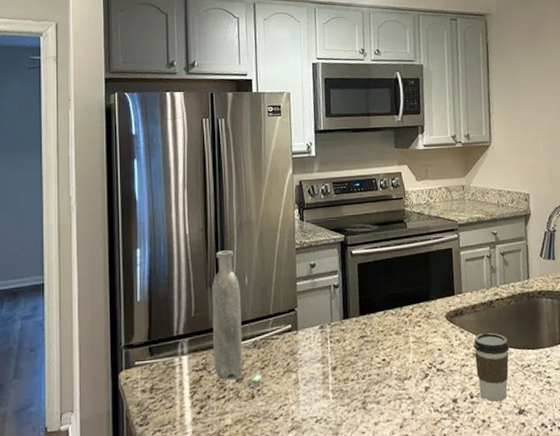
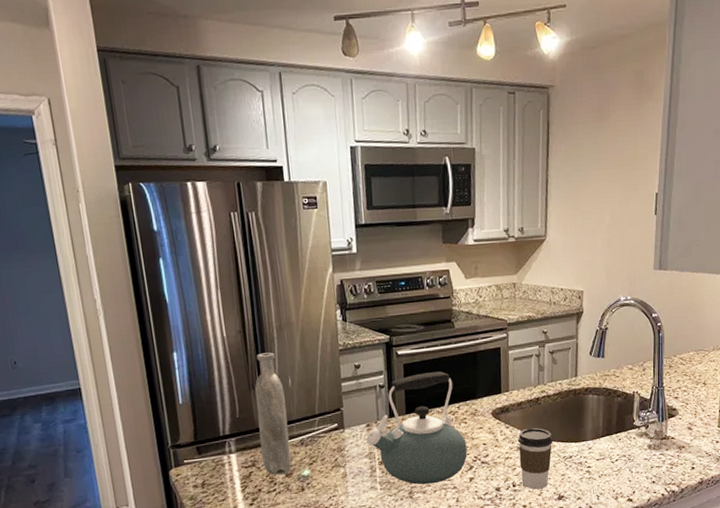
kettle: none [319,271,422,394] -> present [366,371,468,485]

